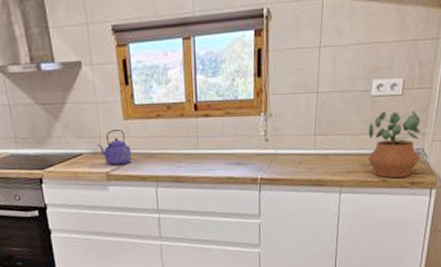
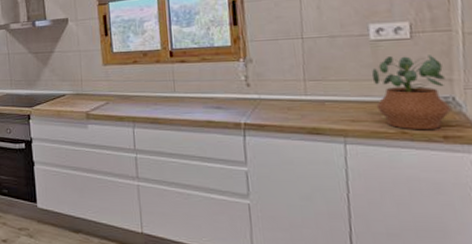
kettle: present [97,129,132,166] -> none [79,74,110,106]

